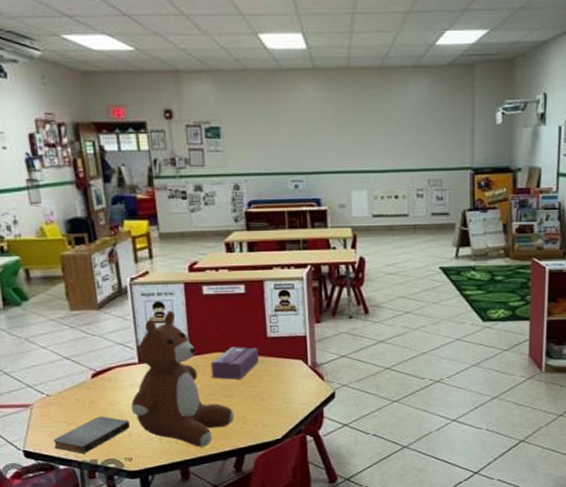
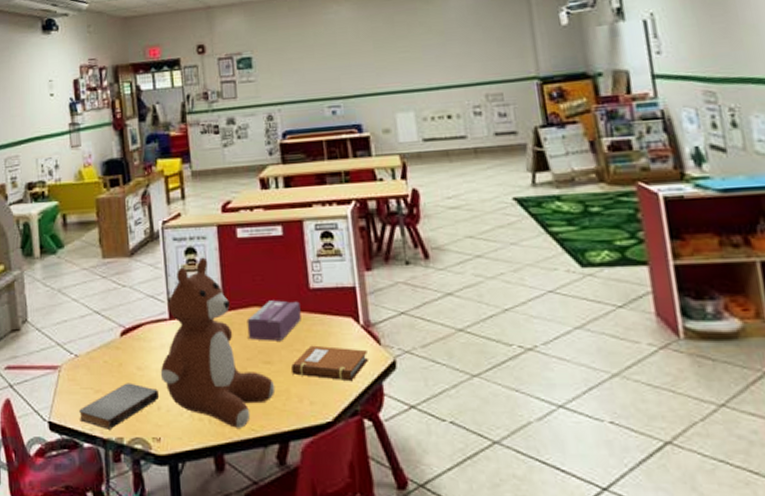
notebook: none [248,382,313,409] -> present [290,345,368,382]

